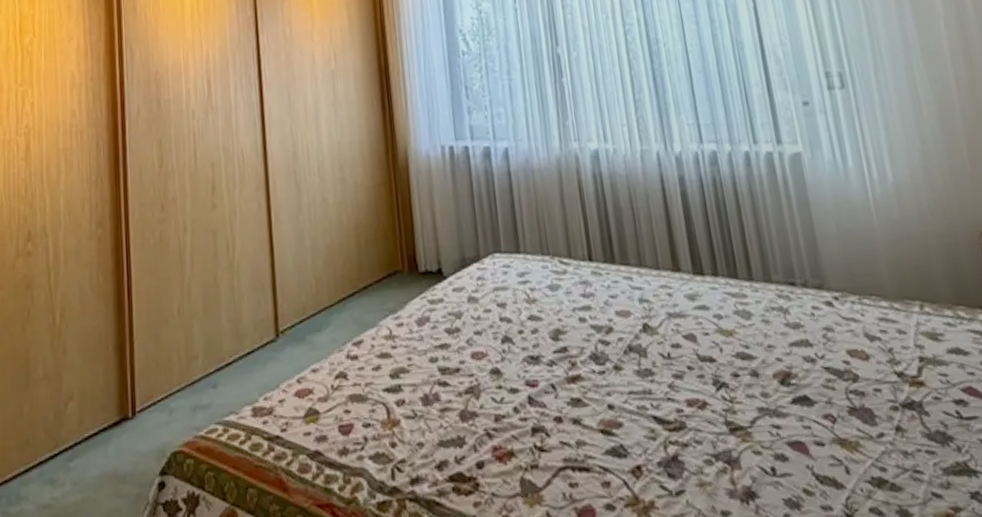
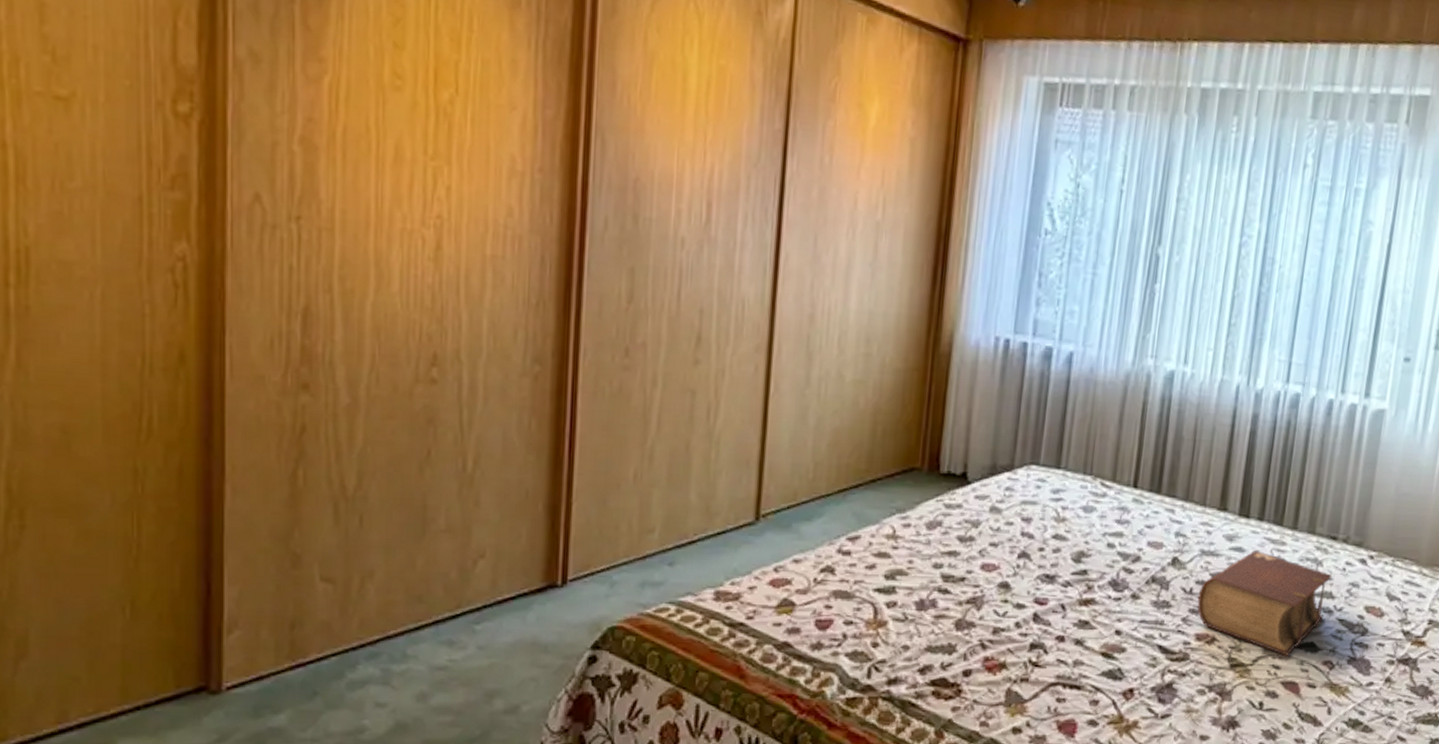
bible: none [676,306,809,414] -> present [1197,551,1333,656]

